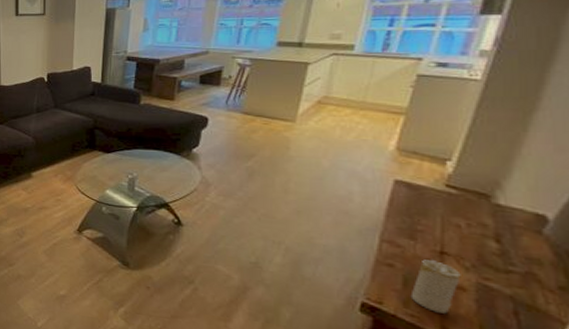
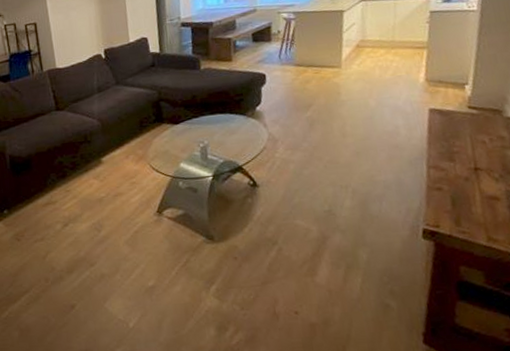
candle: present [410,260,461,314] -> none [459,177,494,225]

